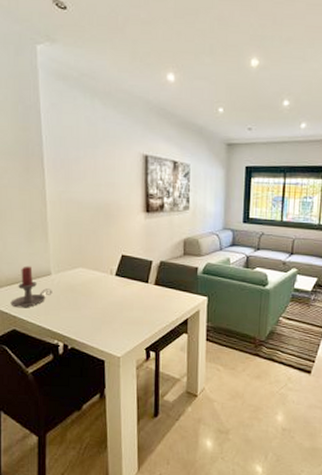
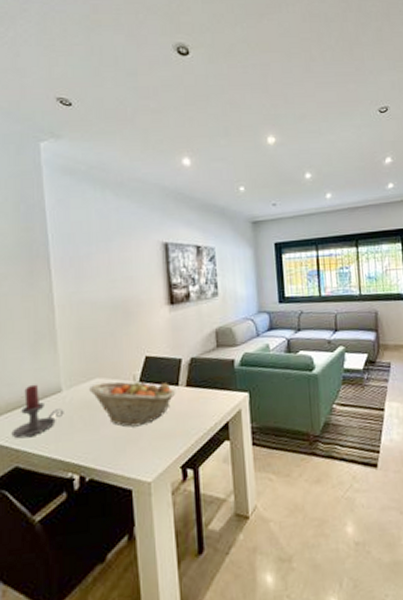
fruit basket: none [74,272,146,312] -> present [89,380,176,428]

